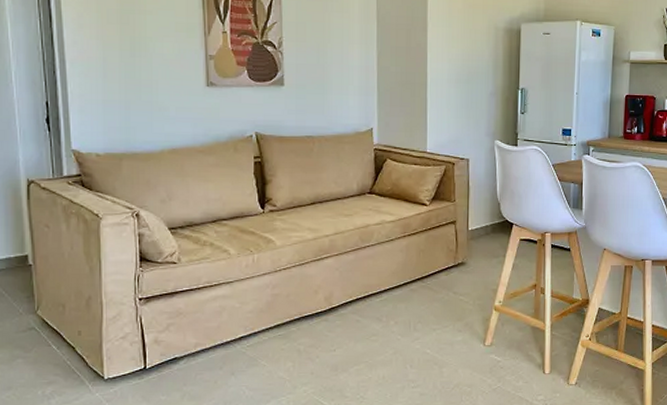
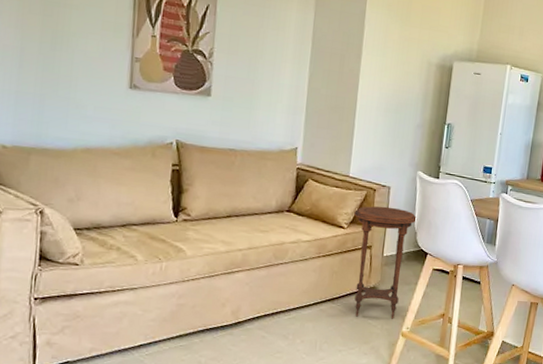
side table: none [435,179,500,294] -> present [354,206,418,319]

